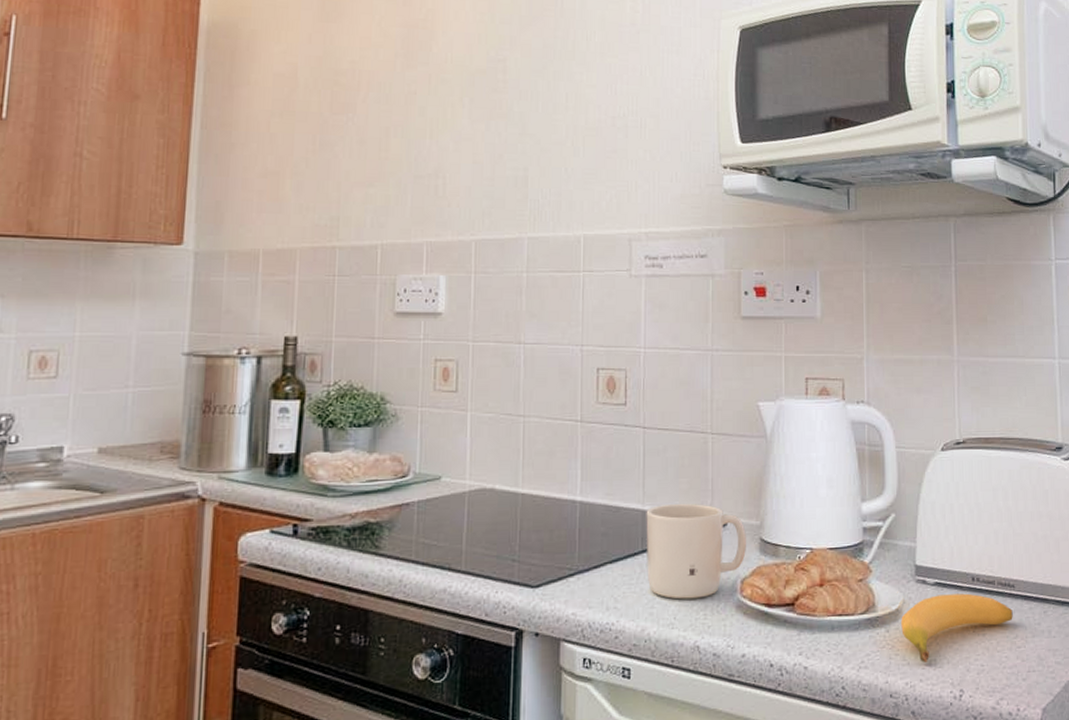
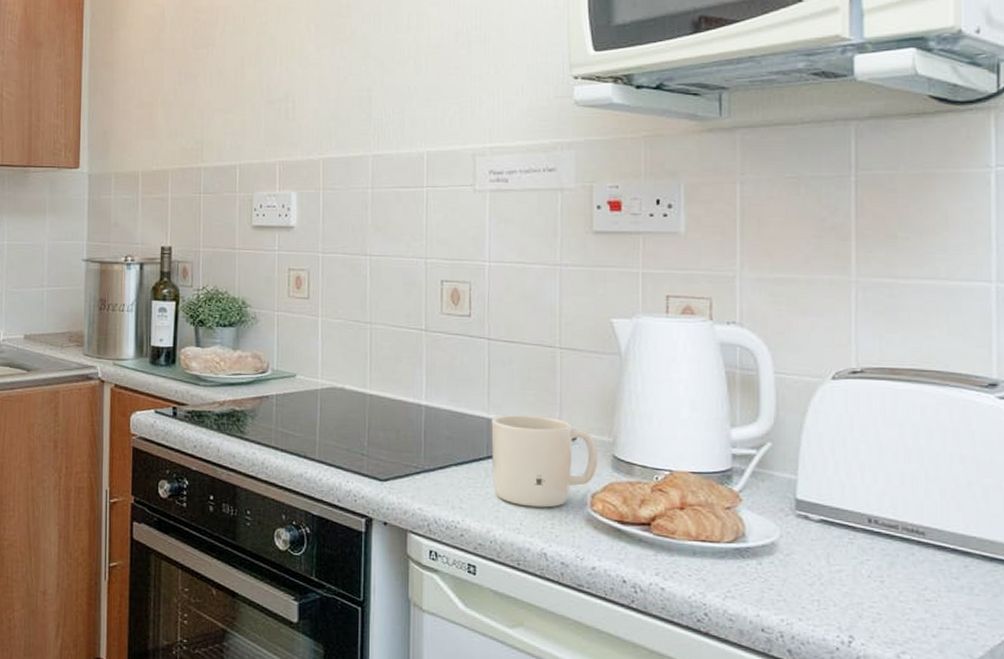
banana: present [901,593,1013,663] -> none [777,533,922,602]

